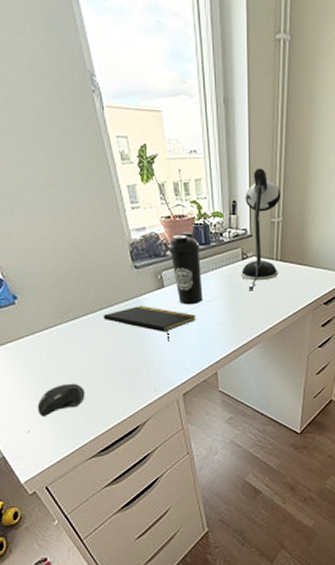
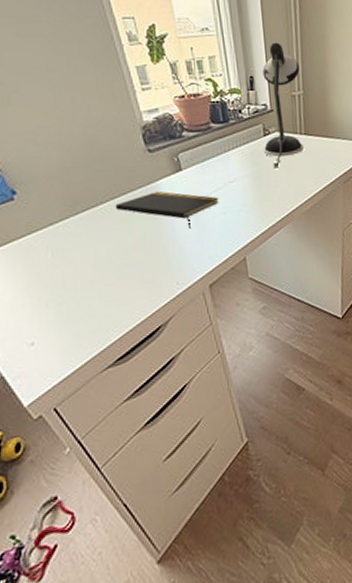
computer mouse: present [37,383,85,416] -> none [42,283,98,325]
water bottle: present [168,233,203,305] -> none [184,111,225,187]

